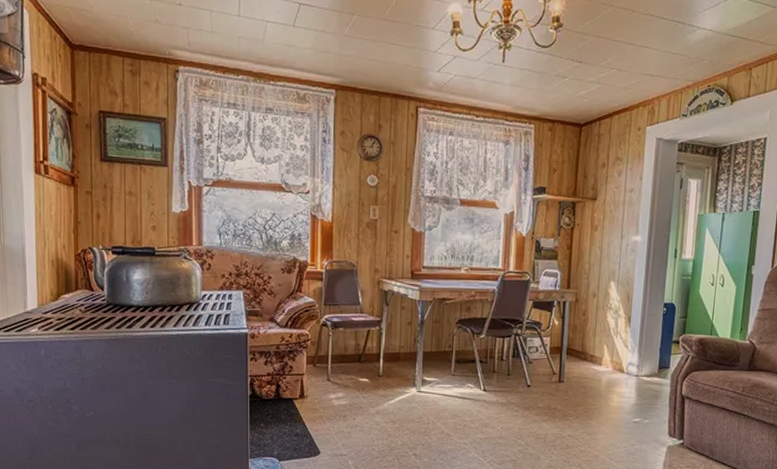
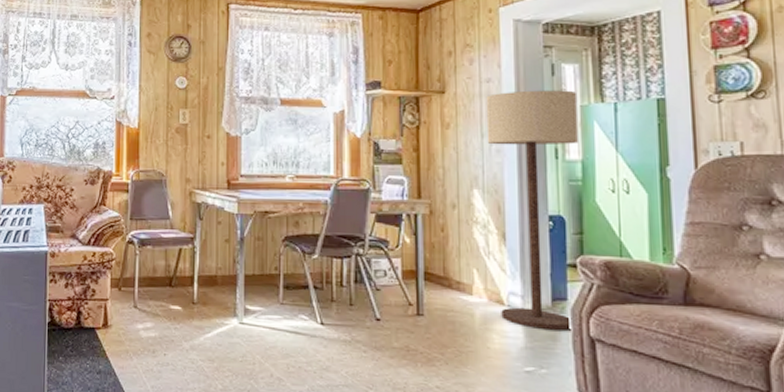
floor lamp: none [621,200,696,392] -> present [486,90,578,331]

